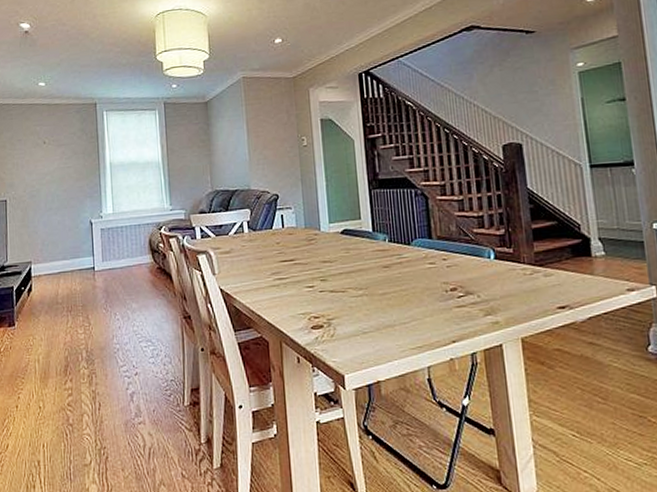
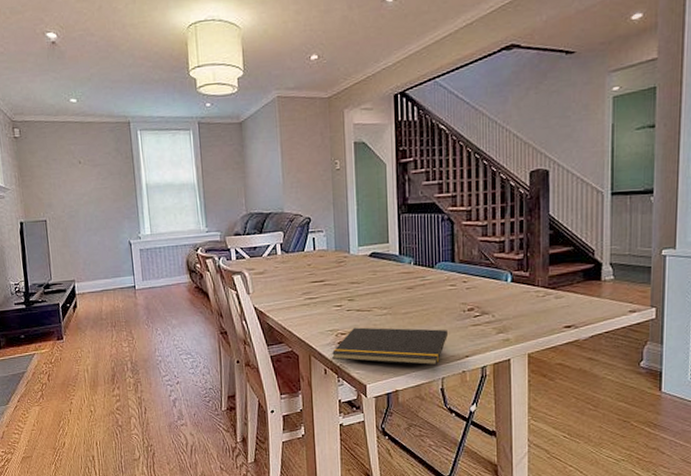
notepad: none [304,310,431,353] -> present [331,327,448,366]

